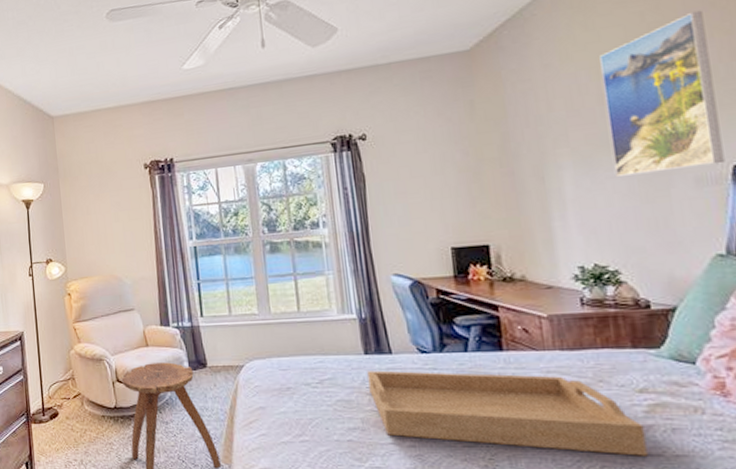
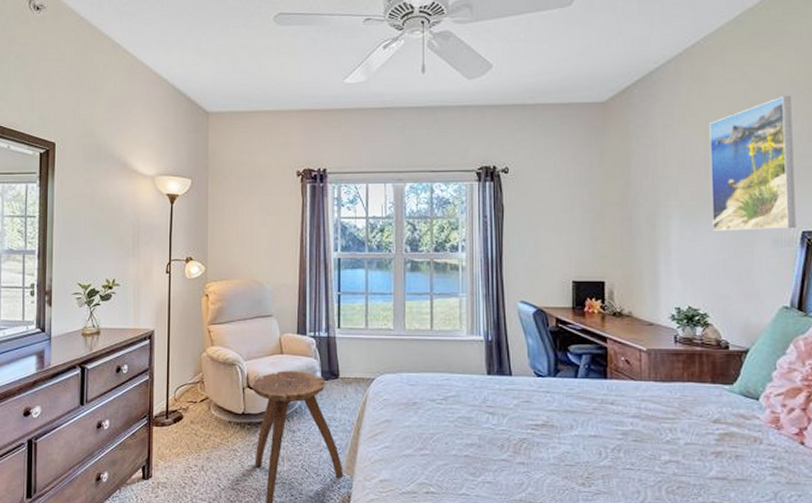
serving tray: present [367,370,648,456] -> none [488,390,715,479]

